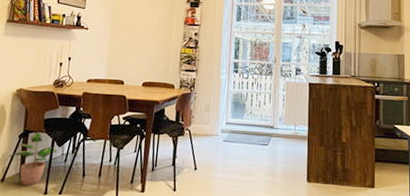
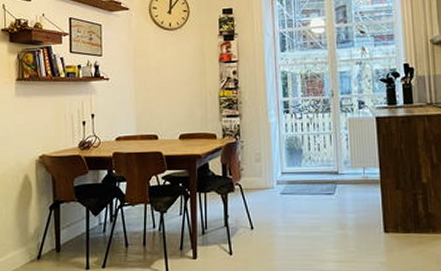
potted plant: present [9,132,57,186] -> none [41,202,93,262]

